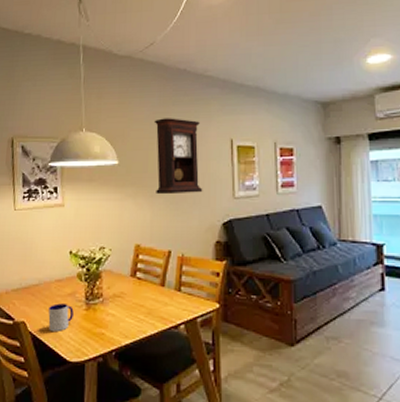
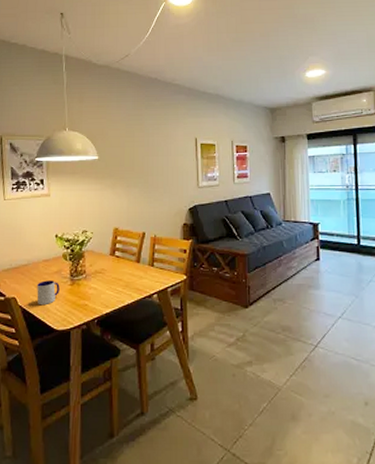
pendulum clock: present [154,118,203,195] -> none [129,120,172,185]

